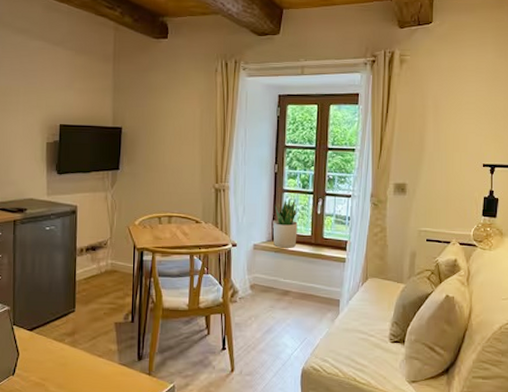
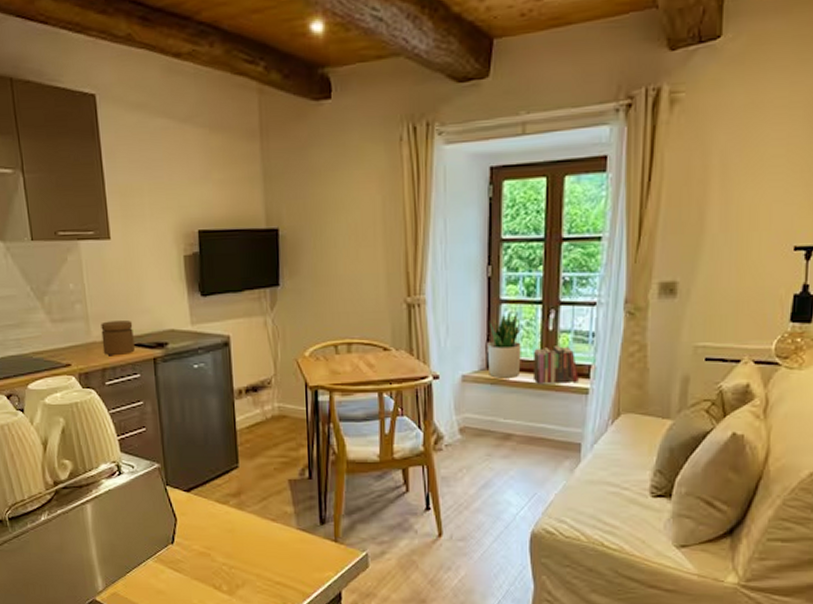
books: none [305,225,338,254] -> present [532,346,579,384]

